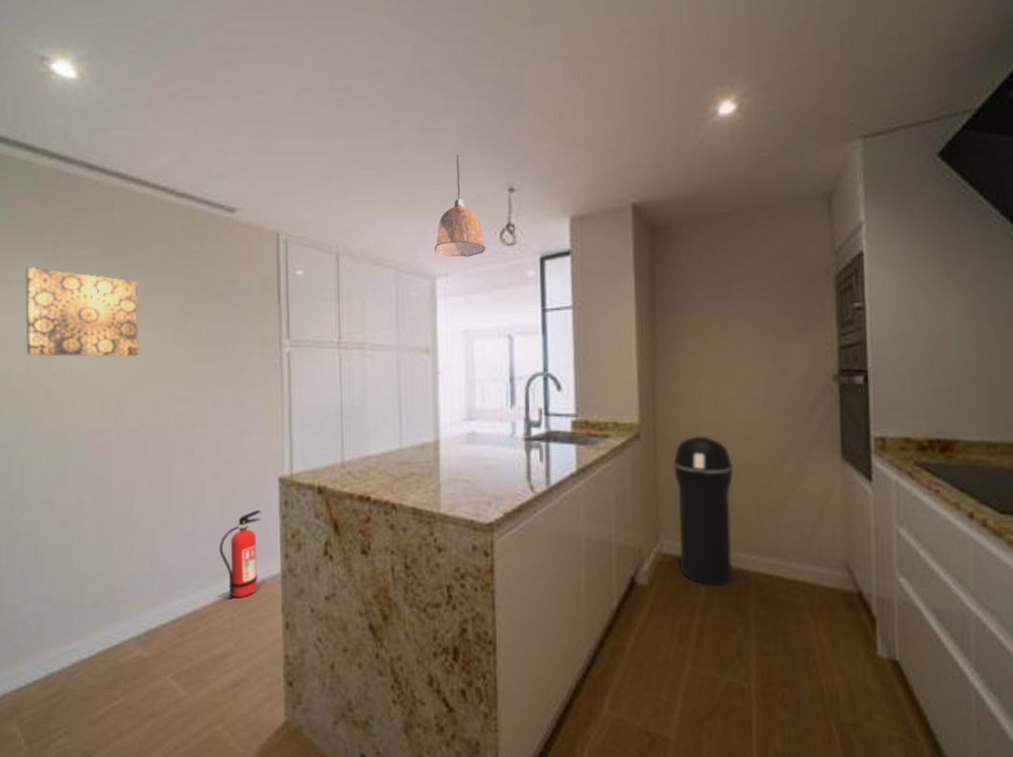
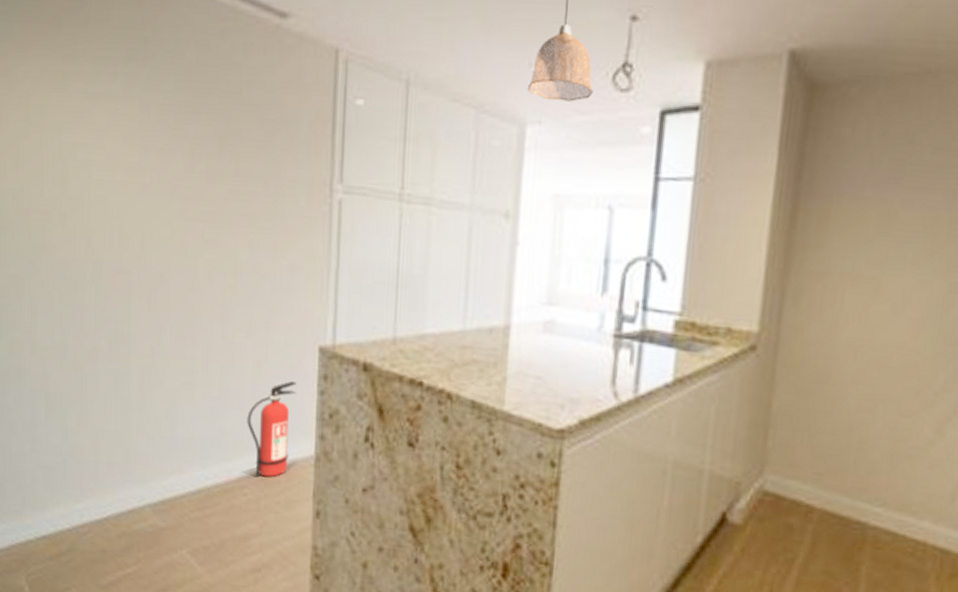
wall art: present [25,266,139,357] -> none [39,65,168,187]
trash can: present [673,436,734,587] -> none [782,356,869,539]

